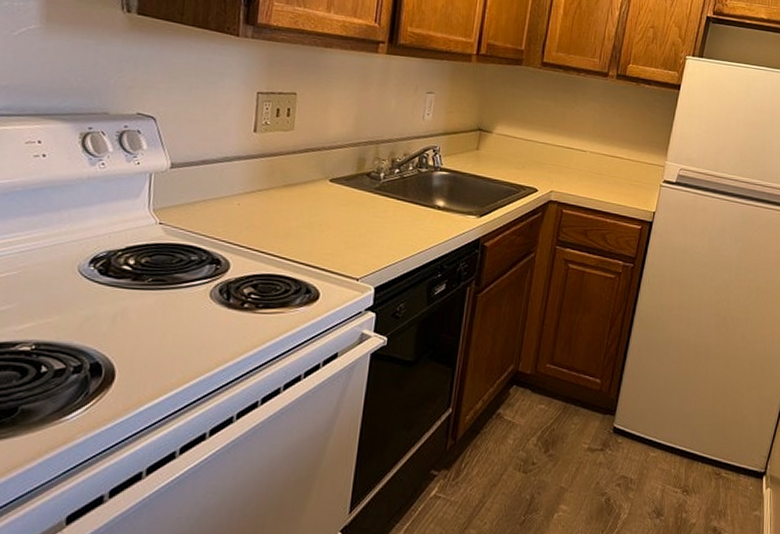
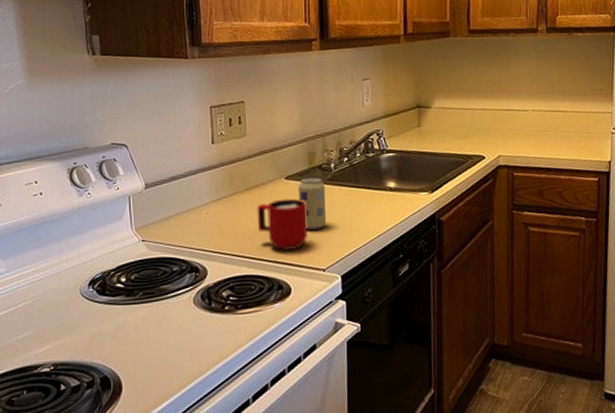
mug: none [292,201,349,255] -> present [257,198,307,251]
beverage can: none [341,183,372,237] -> present [299,177,327,230]

